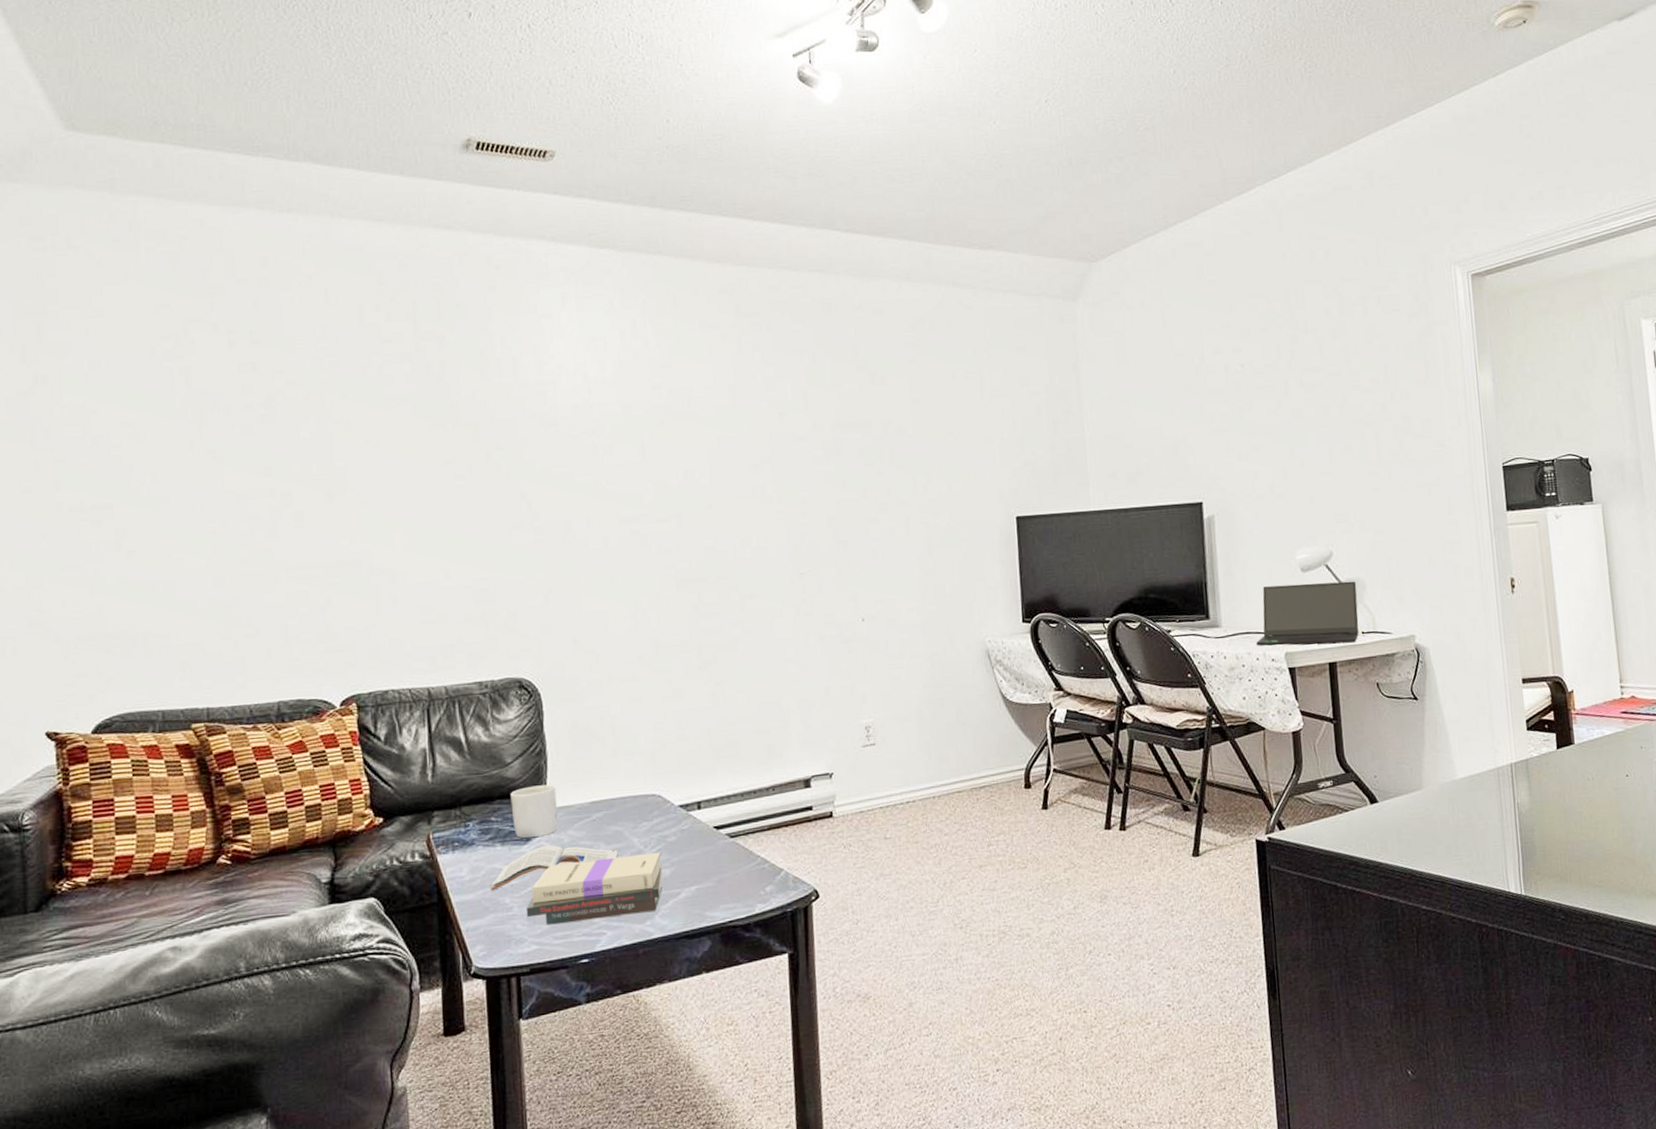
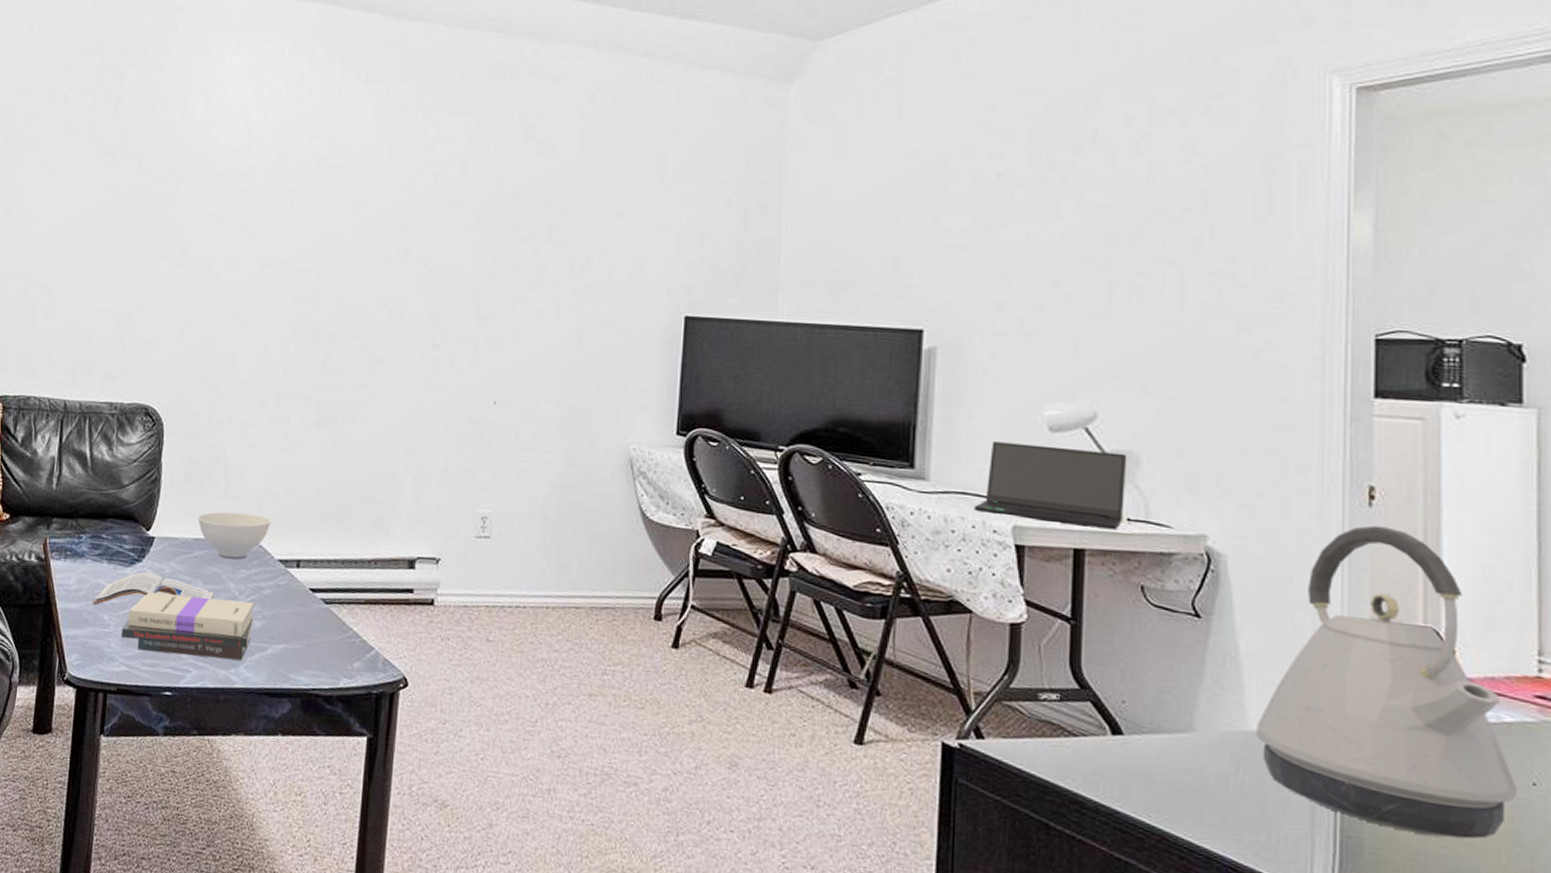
mug: present [510,784,558,839] -> none [121,511,165,563]
bowl: none [590,766,667,816] -> present [197,512,272,560]
kettle: none [1462,606,1618,830] -> present [1257,525,1516,839]

